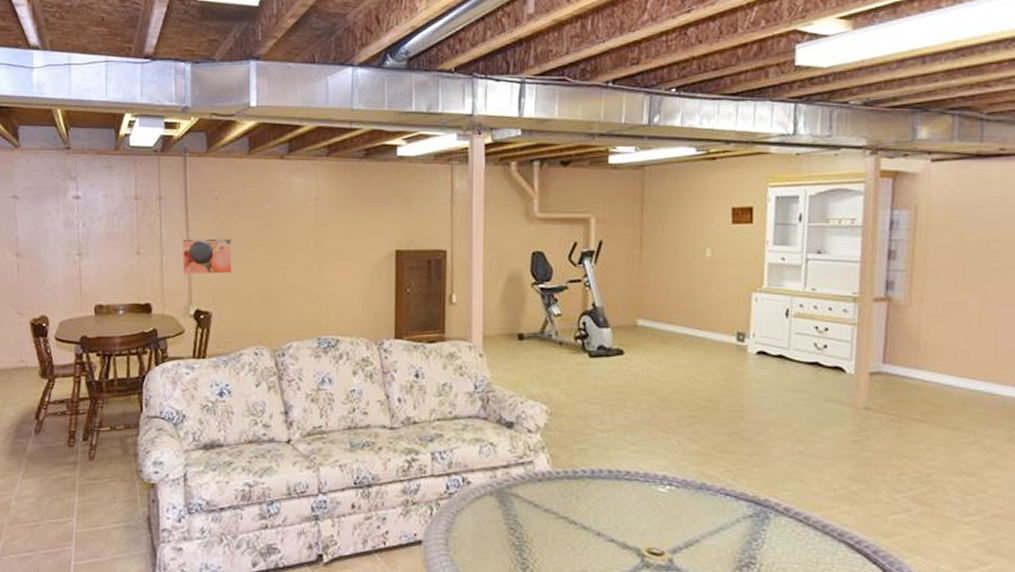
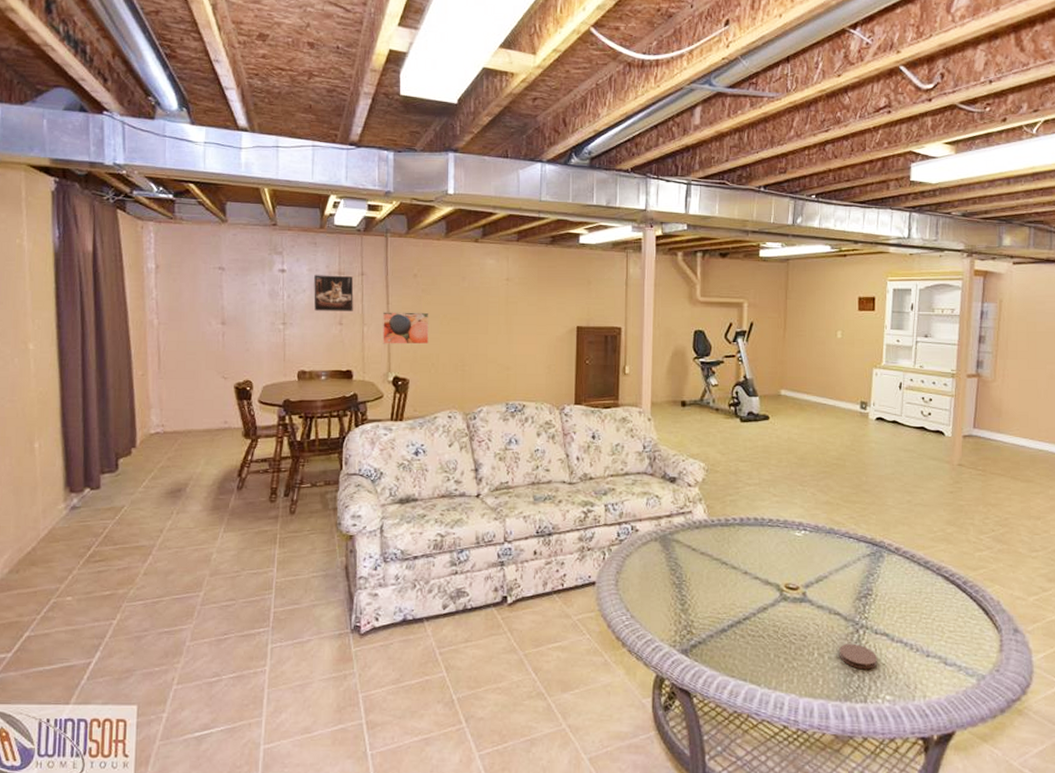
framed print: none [110,200,151,240] -> present [314,275,354,311]

